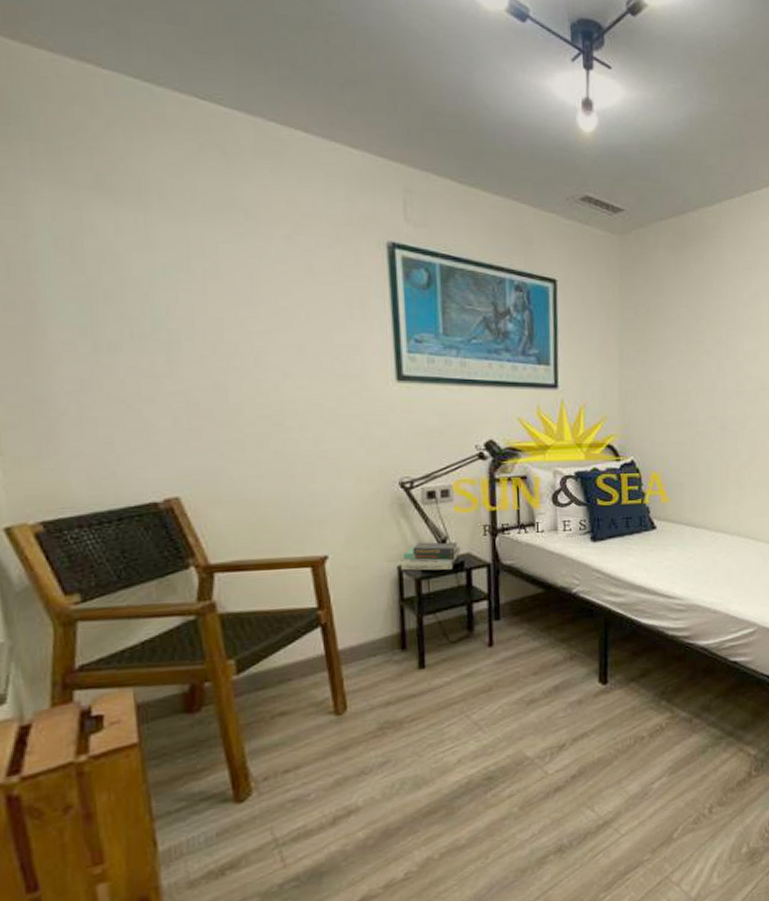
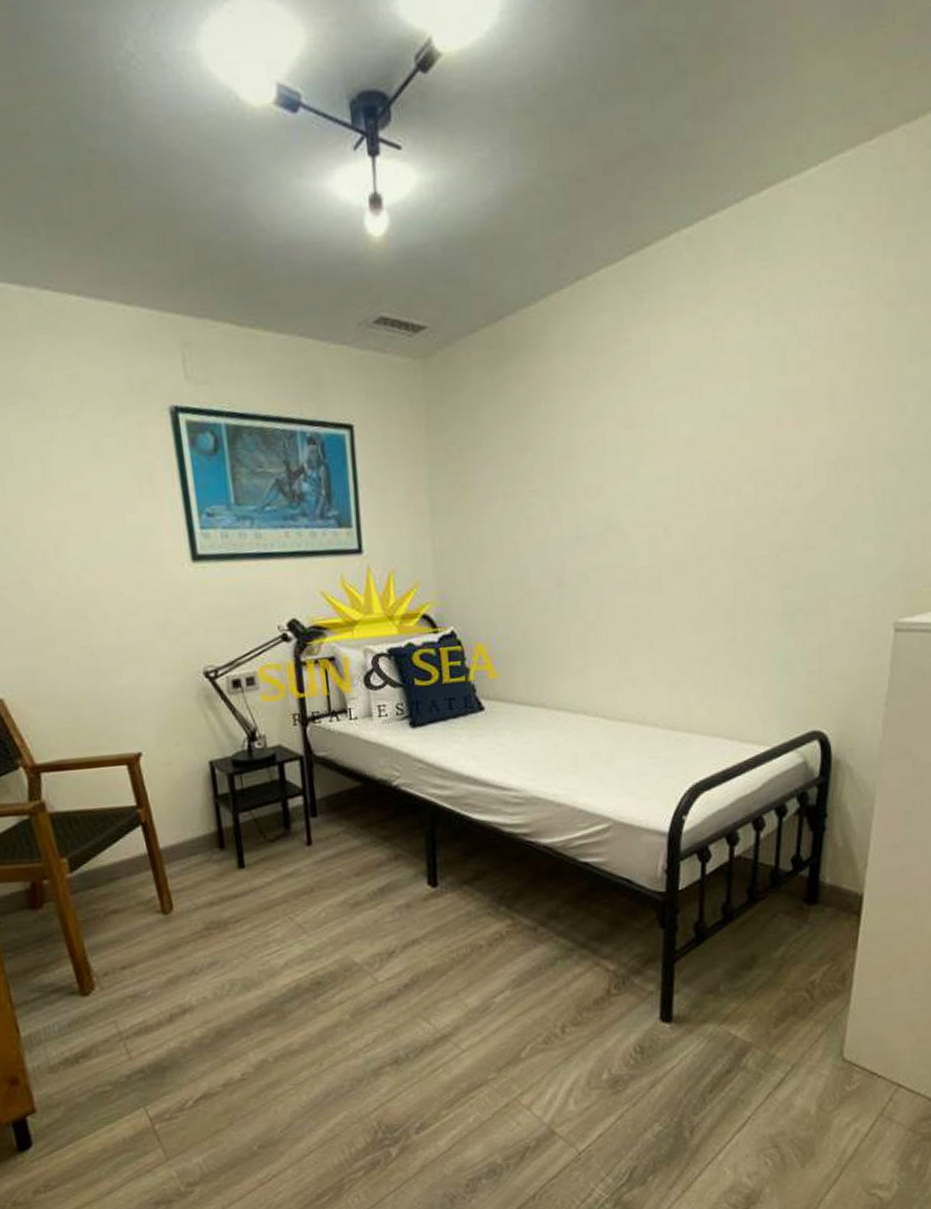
books: present [400,542,461,571] -> none [212,734,272,766]

